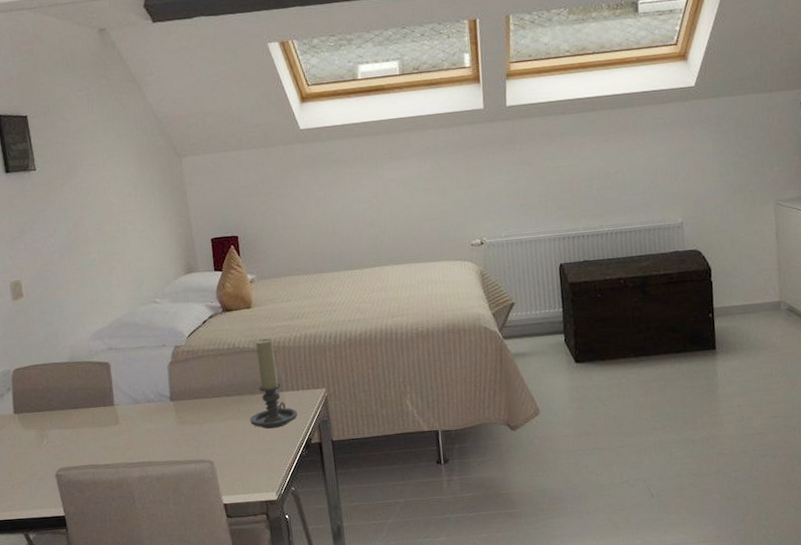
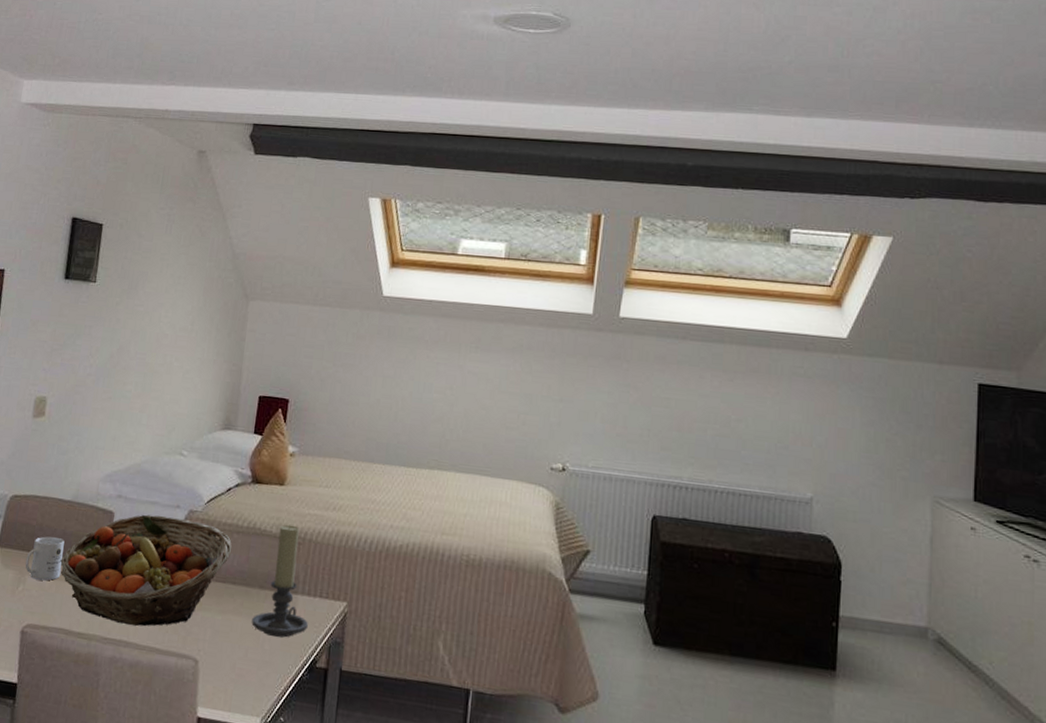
mug: none [42,394,77,432] -> present [25,536,65,581]
fruit basket: none [73,353,219,449] -> present [60,514,232,627]

